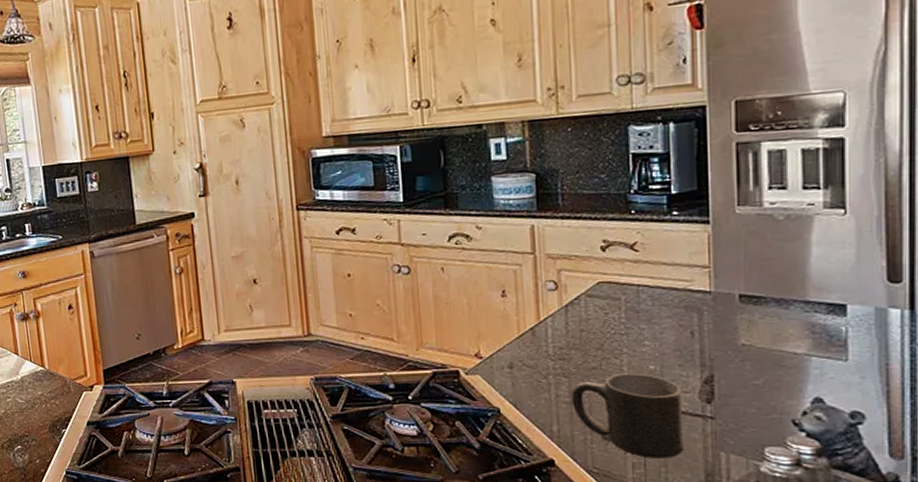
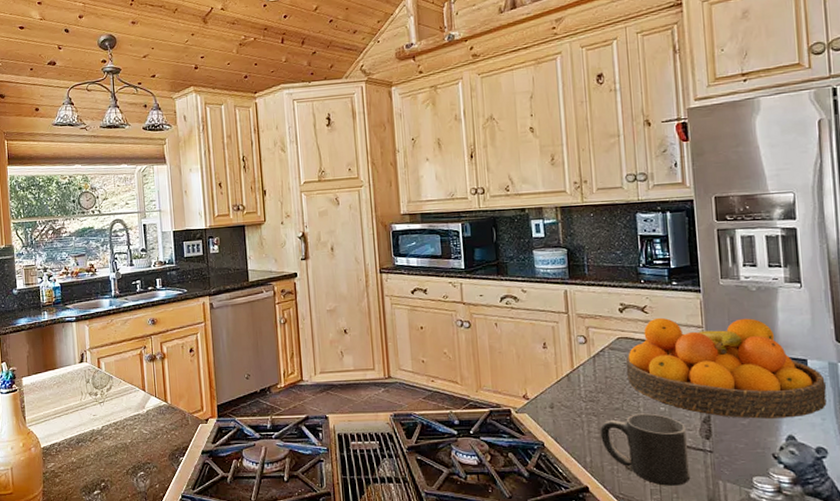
fruit bowl: none [607,254,871,378] -> present [626,317,827,419]

